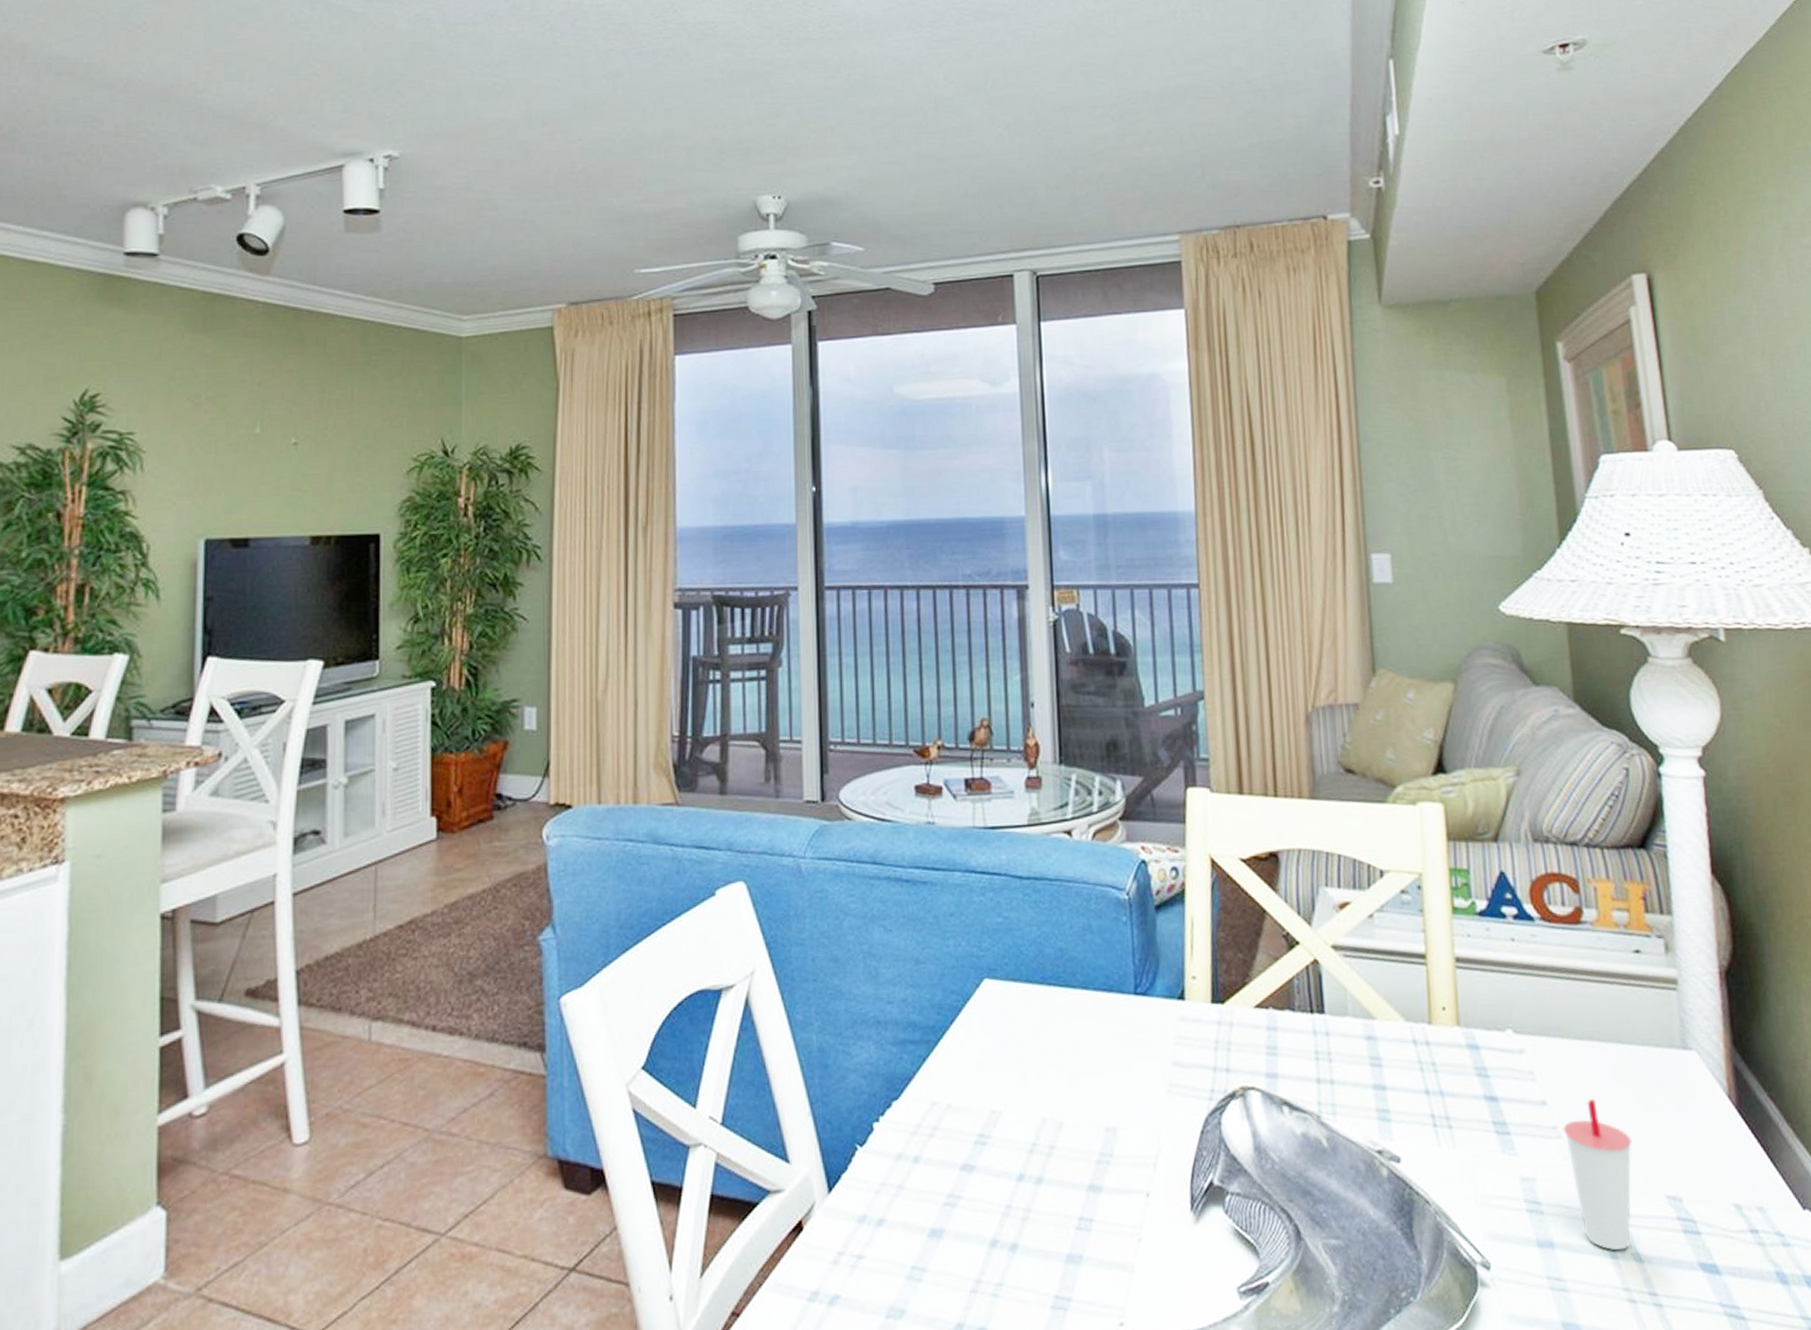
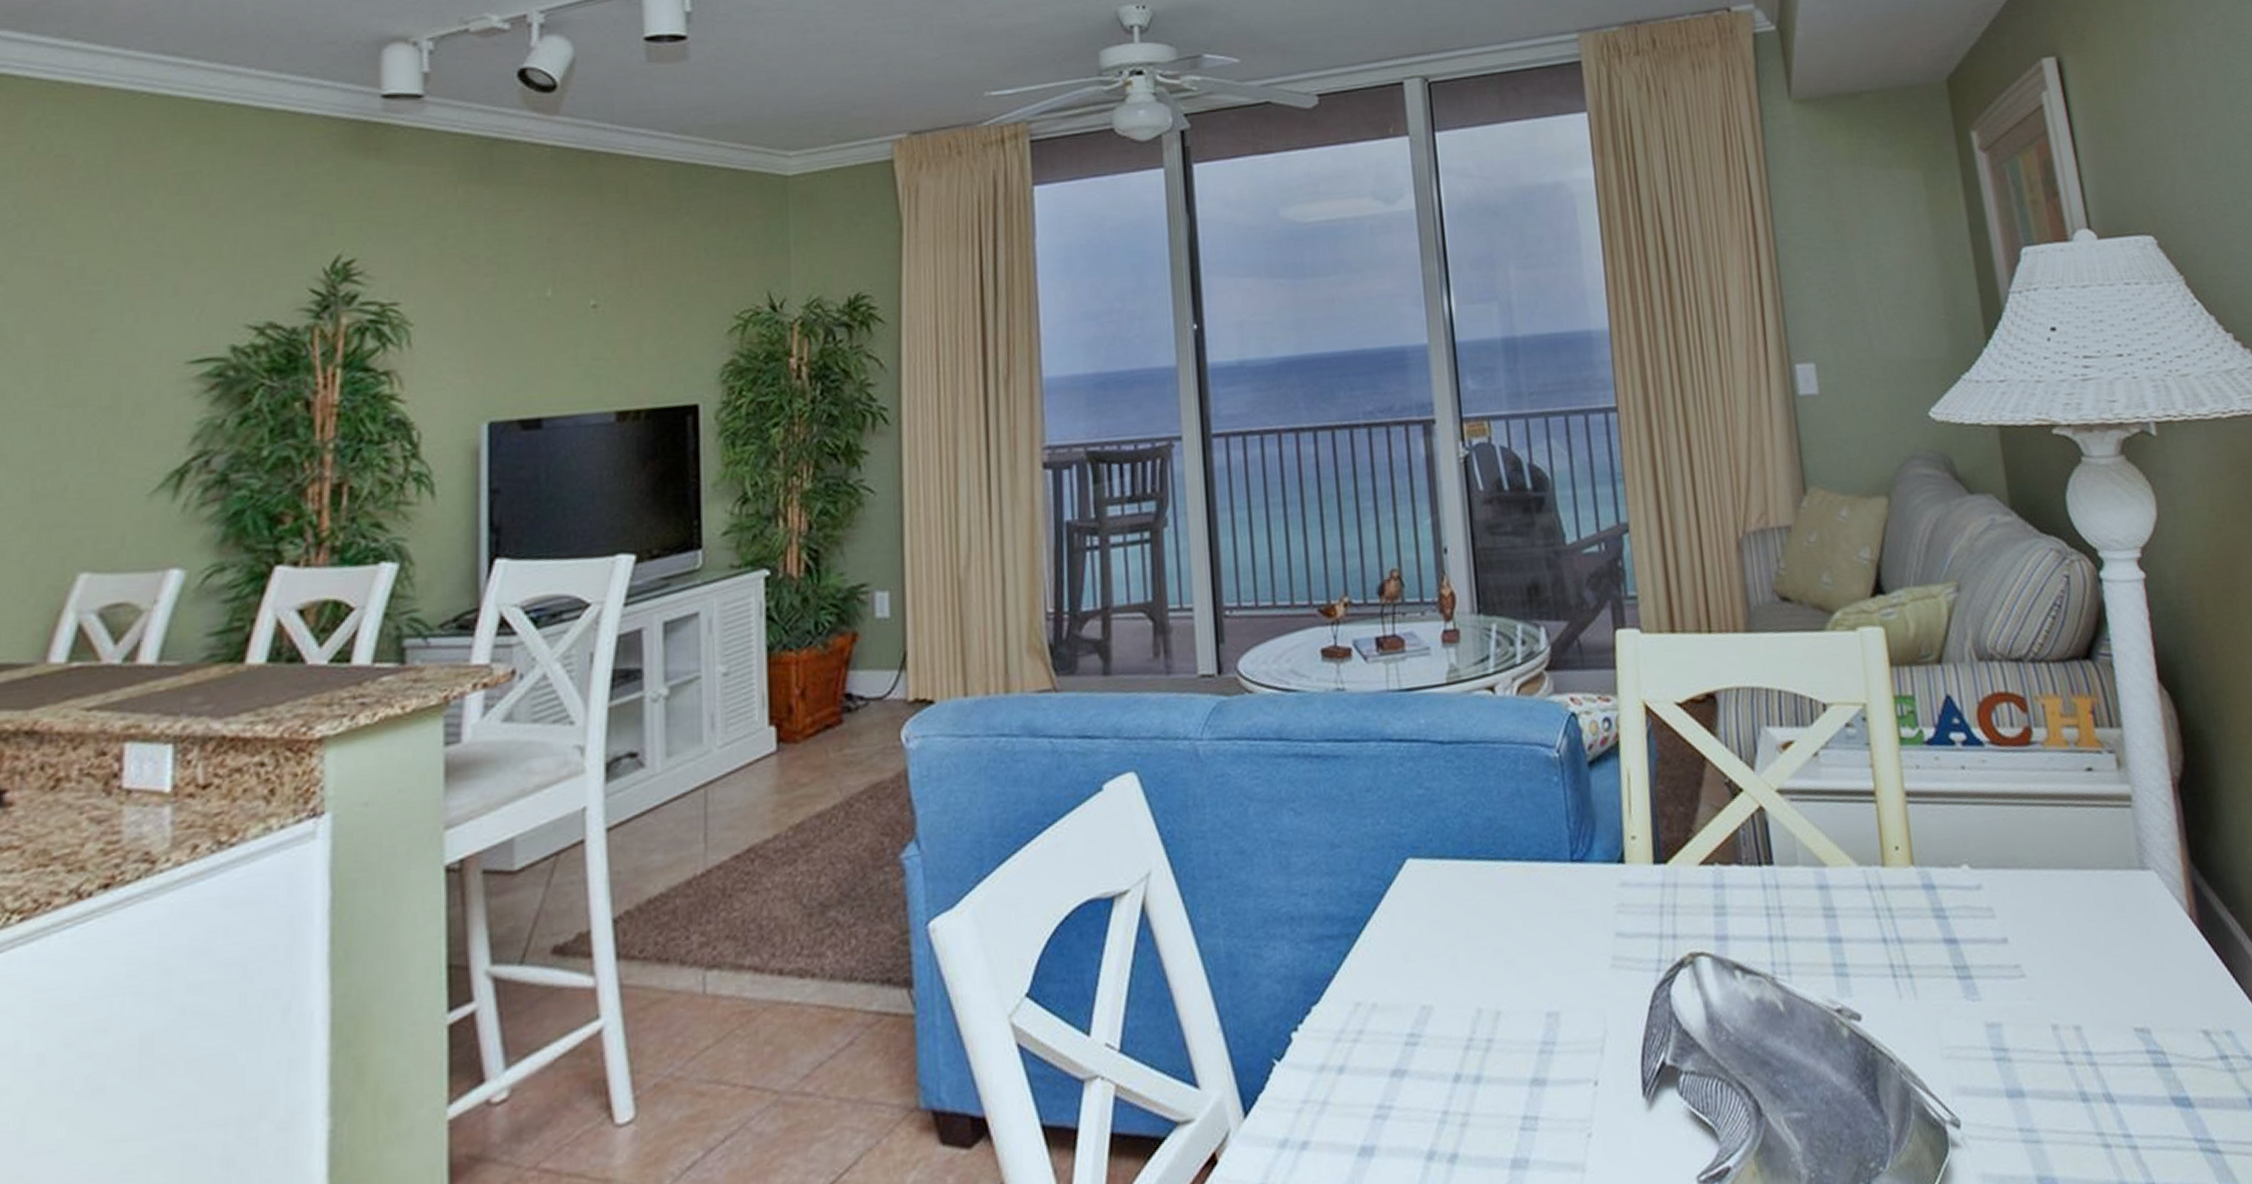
cup: present [1563,1099,1632,1251] -> none [2025,931,2101,1093]

